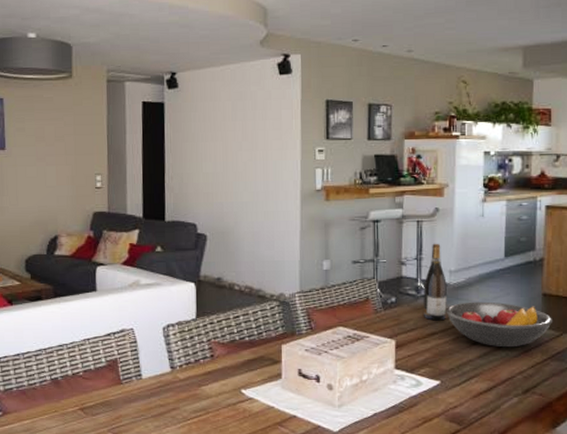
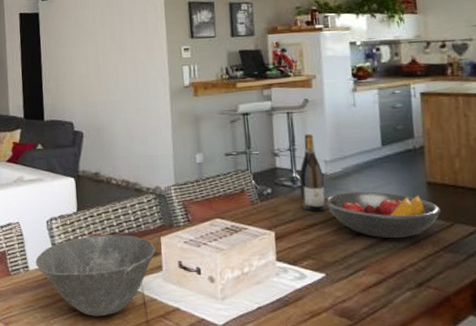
bowl: none [149,342,276,425] -> present [35,235,156,317]

